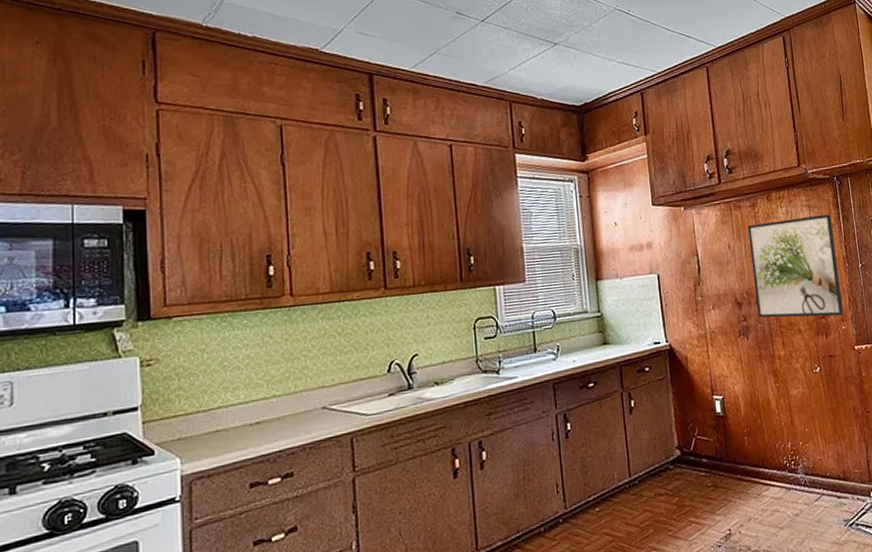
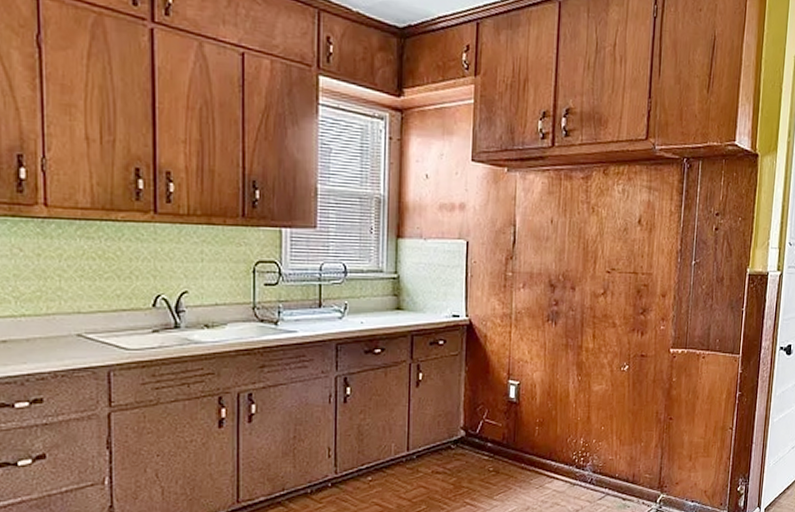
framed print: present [747,214,844,318] -> none [571,199,672,314]

